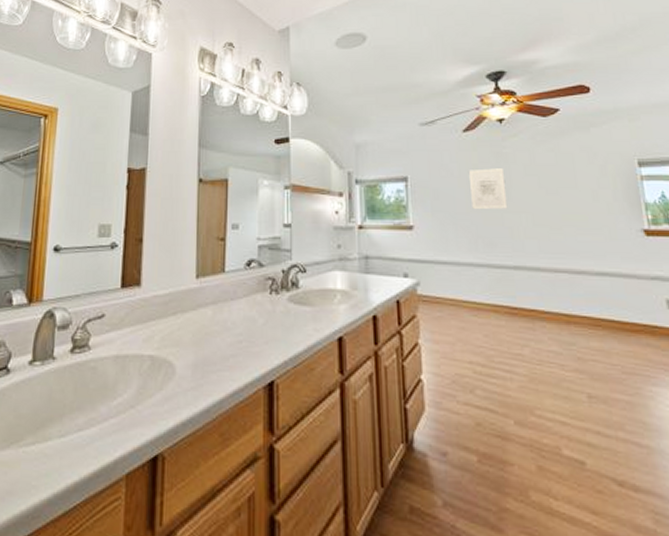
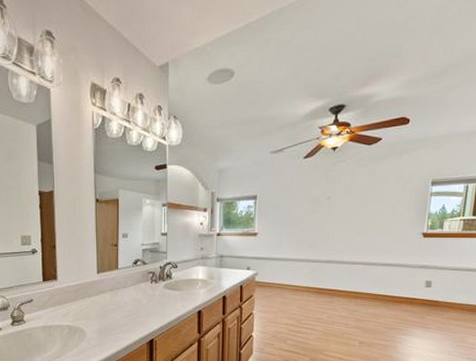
wall art: present [469,168,508,210] -> none [302,188,331,220]

